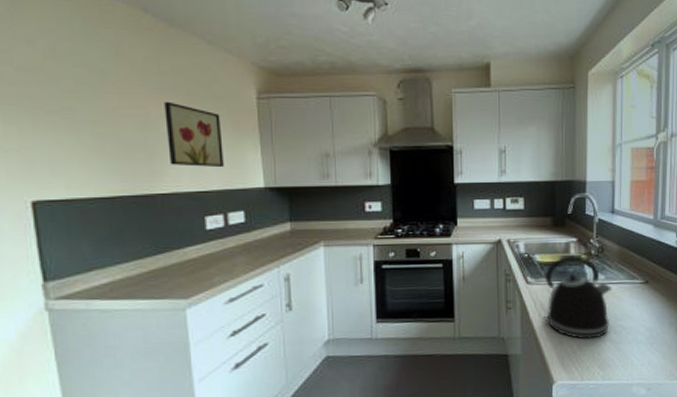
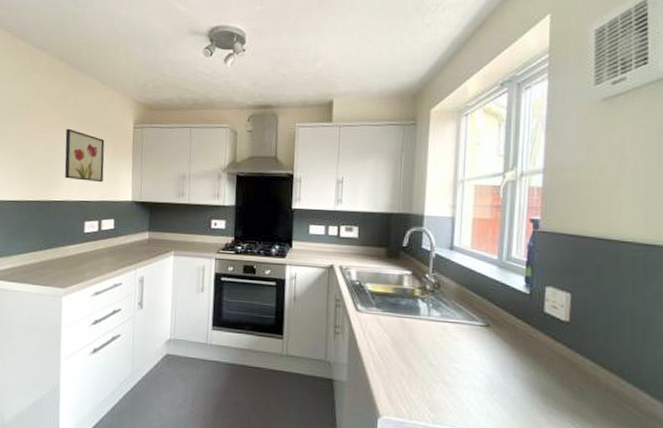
kettle: present [543,255,613,339] -> none [371,288,448,378]

